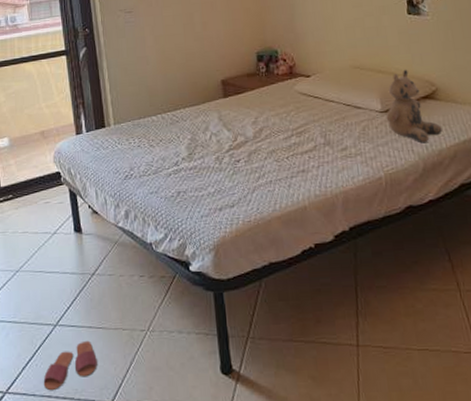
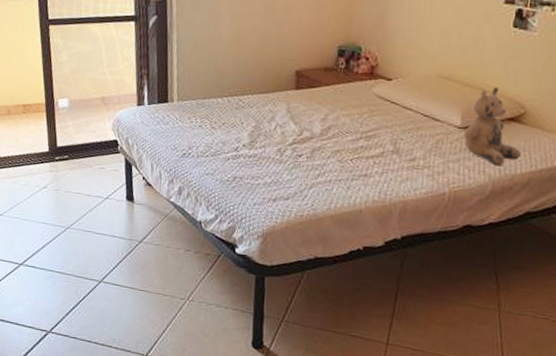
slippers: present [43,340,97,390] -> none [84,299,137,337]

